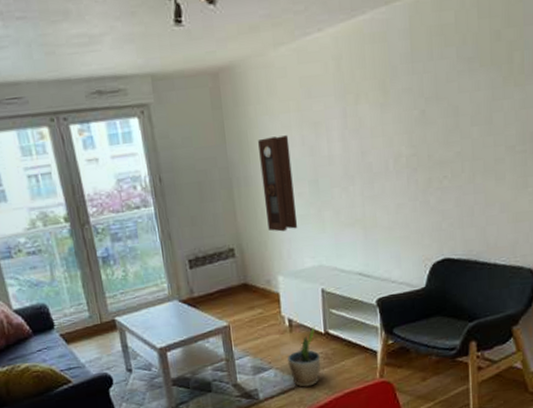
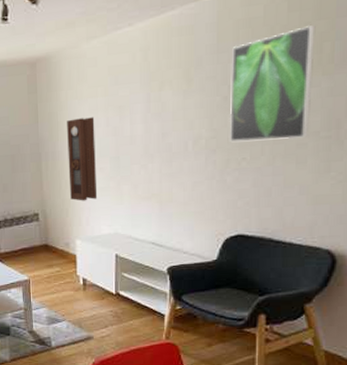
potted plant: present [287,326,321,387] -> none [80,286,110,340]
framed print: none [426,32,506,159] -> present [229,24,316,142]

